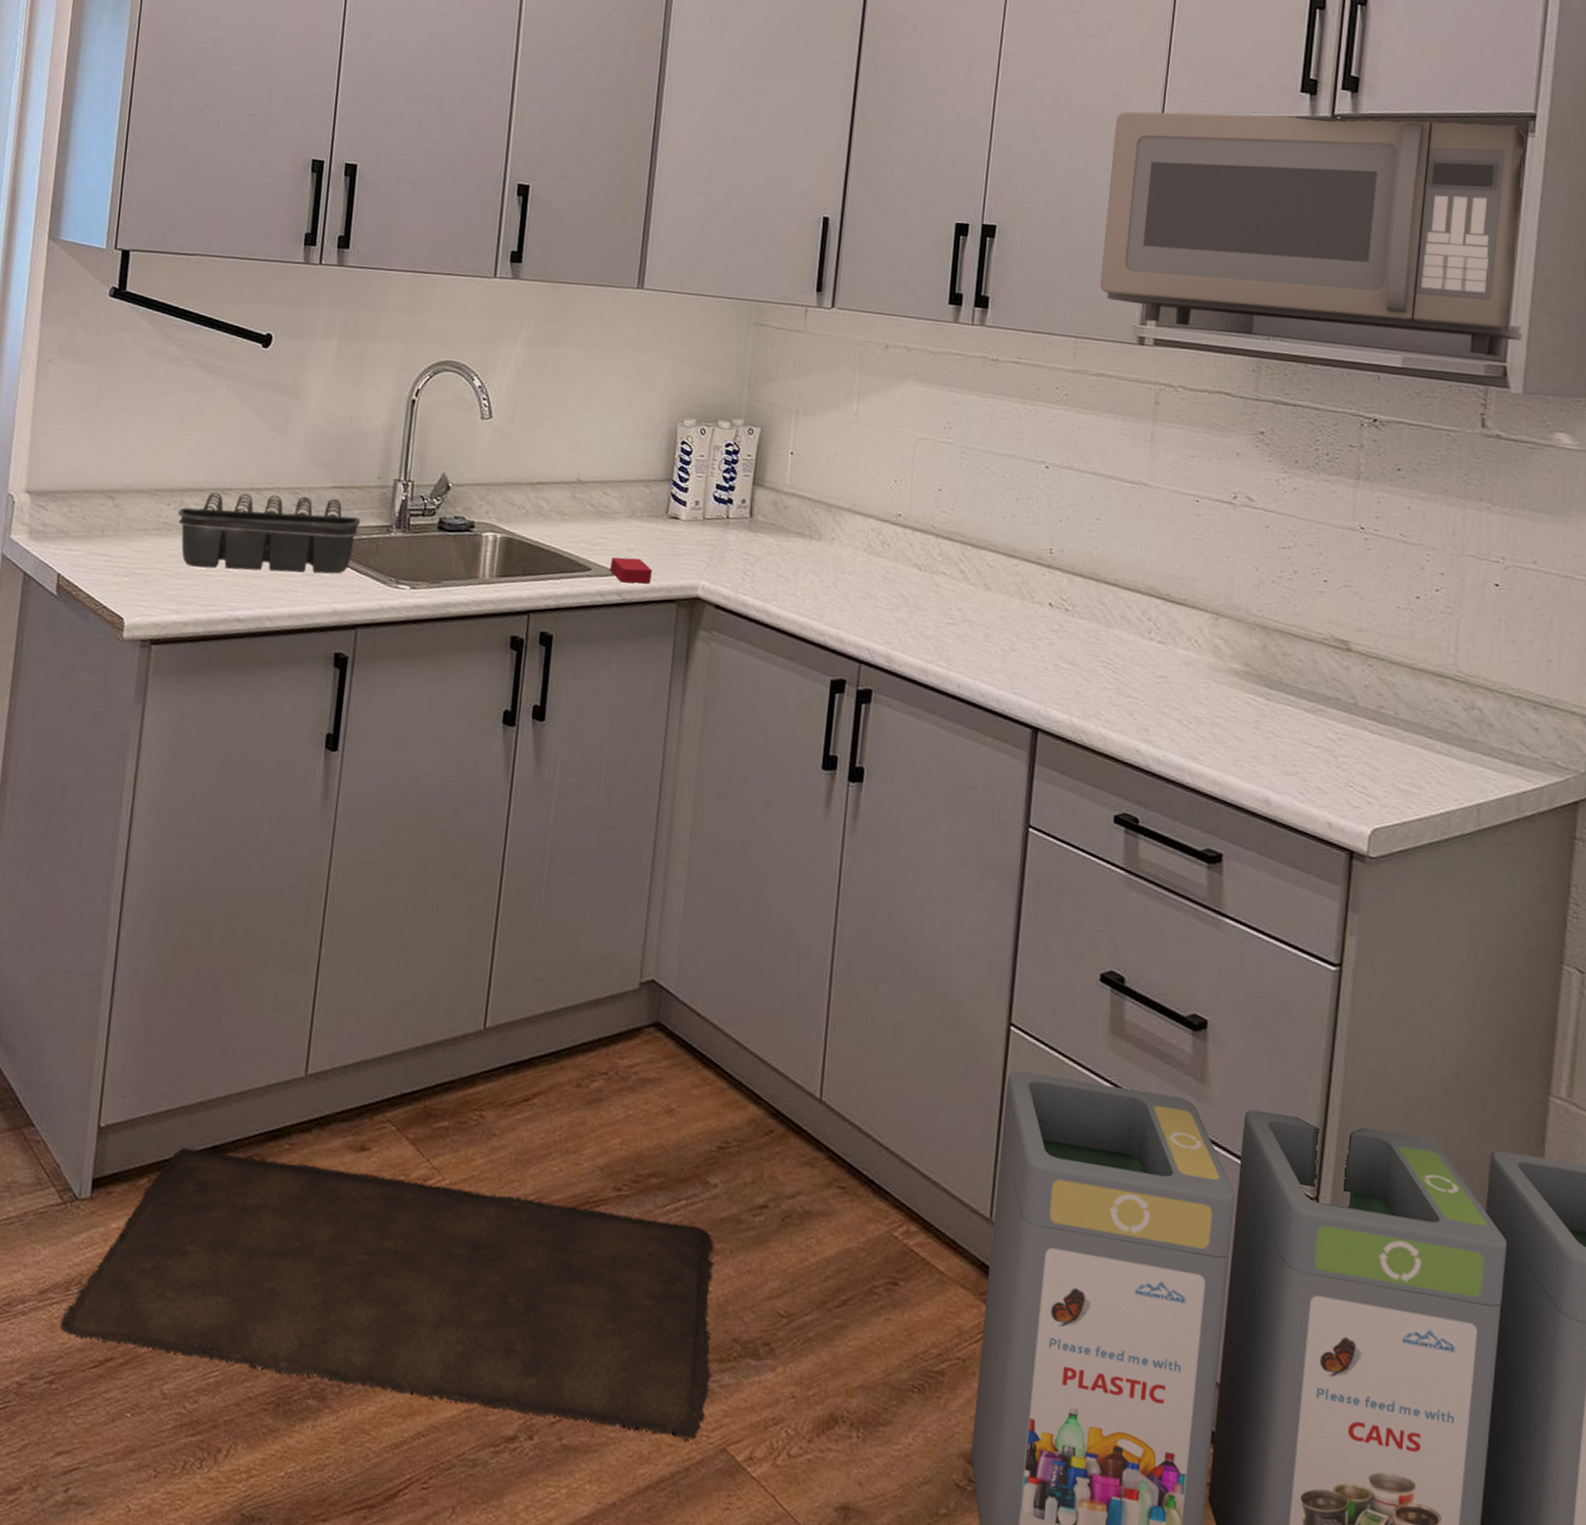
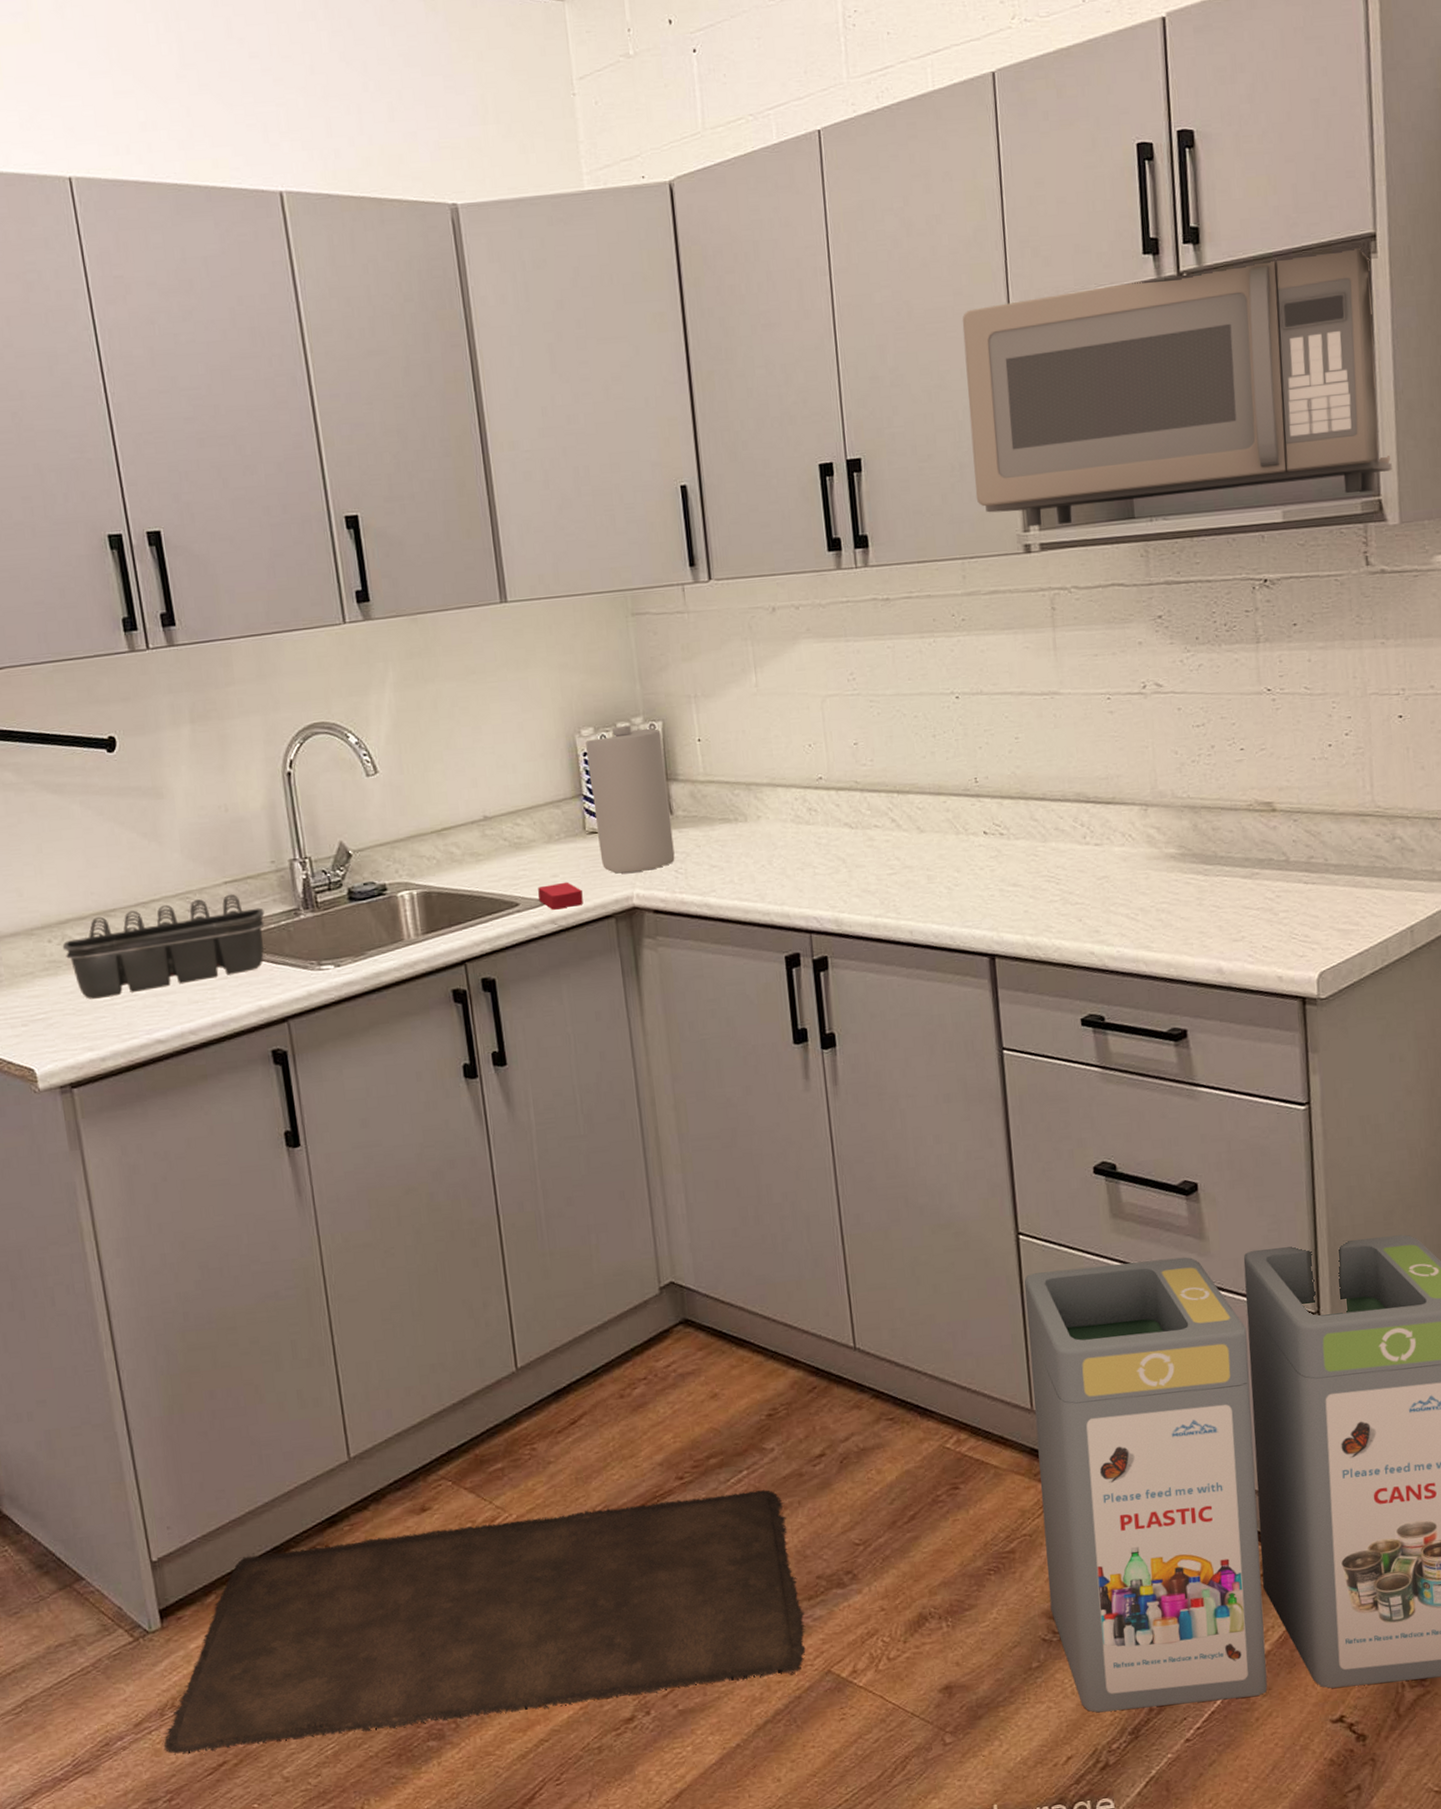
paper towel holder: none [676,424,758,566] -> present [585,725,675,874]

